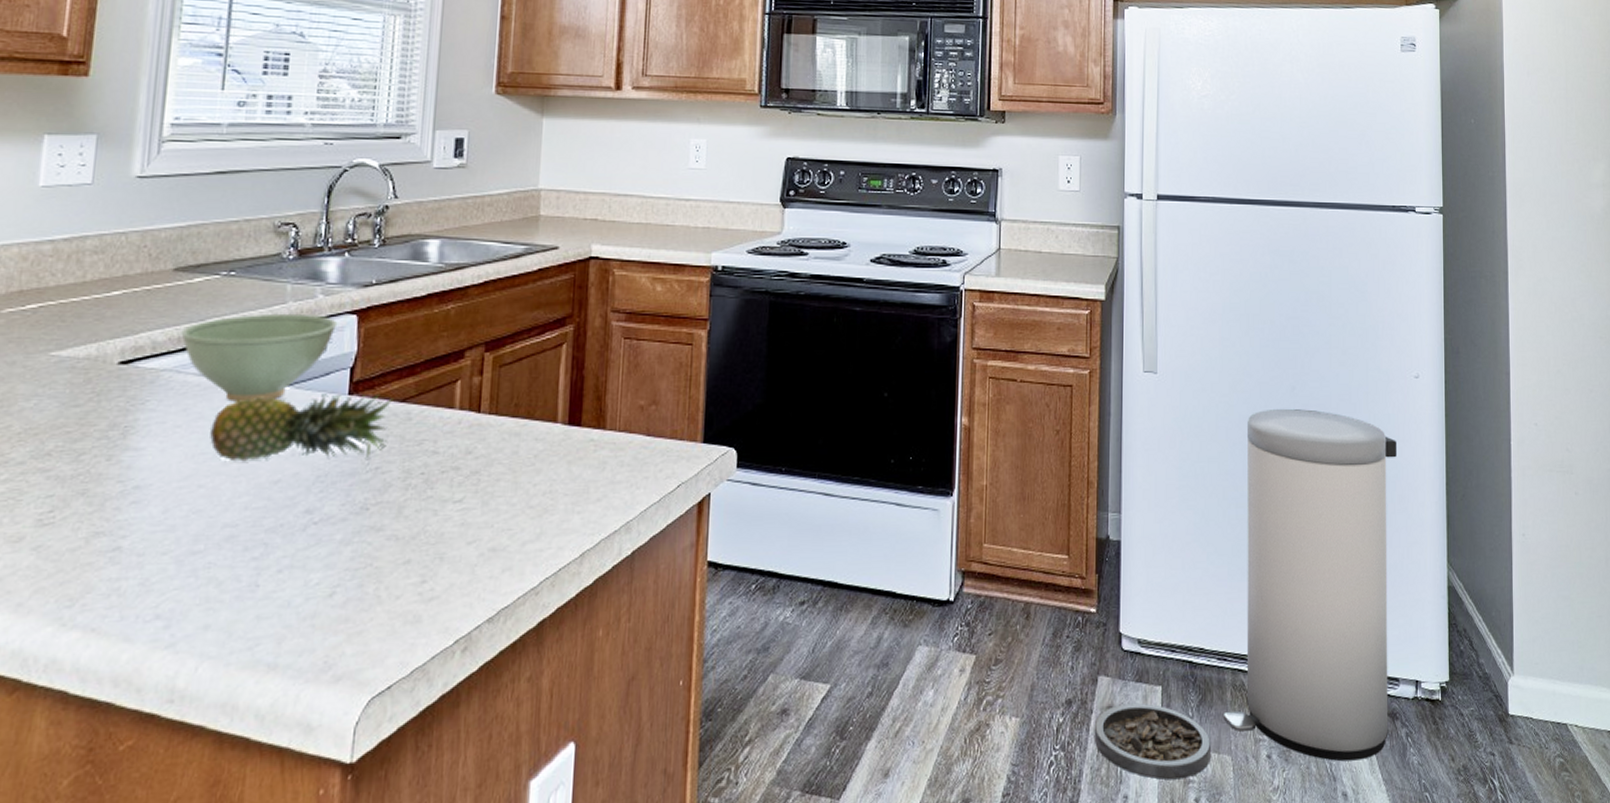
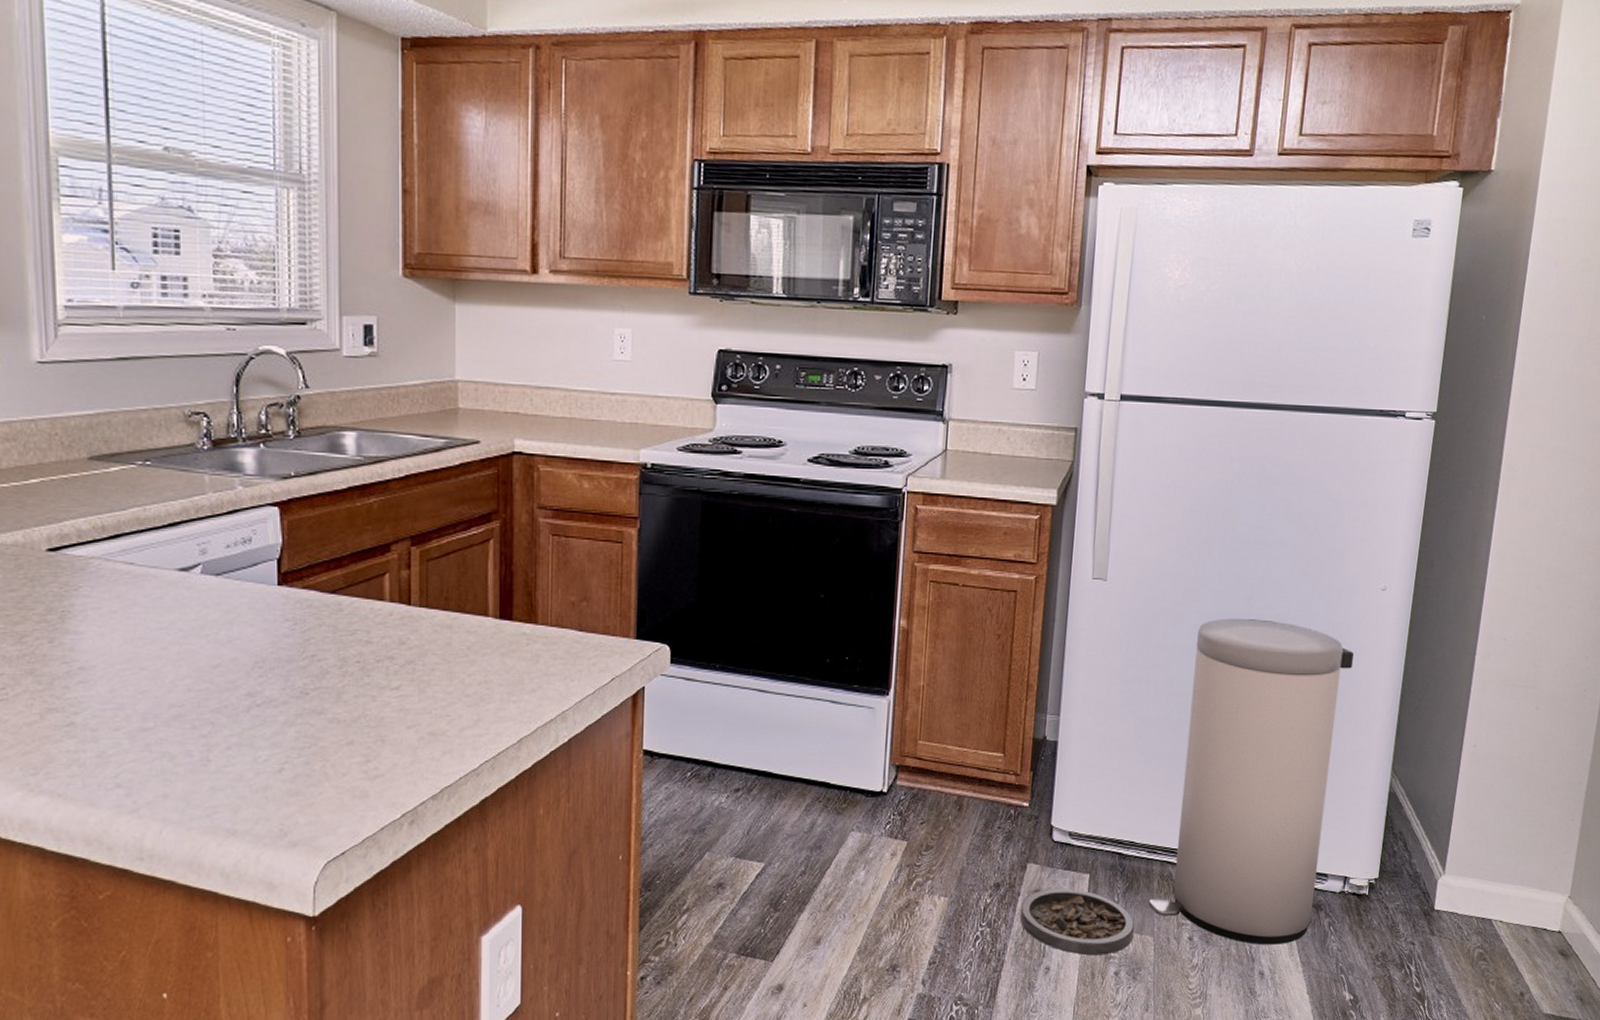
bowl: present [181,315,338,402] -> none [104,505,260,590]
fruit: present [210,395,394,462] -> none [146,585,323,647]

